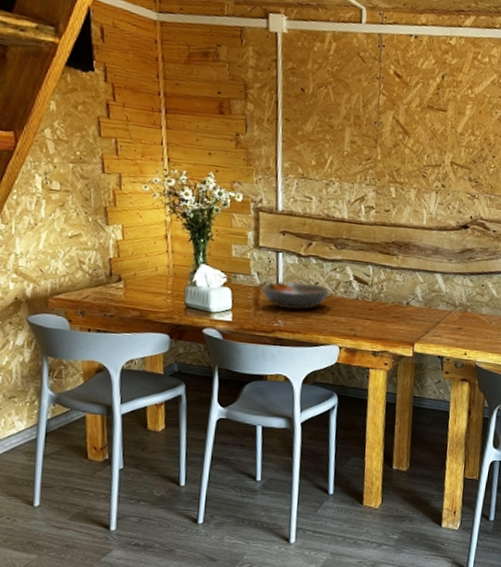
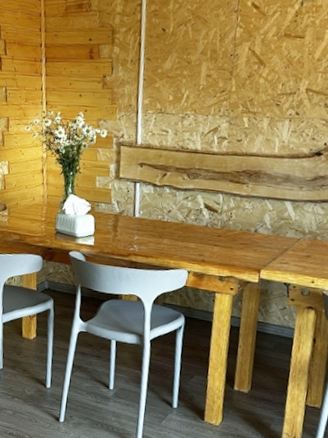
fruit bowl: present [260,281,331,310] -> none [119,209,182,236]

